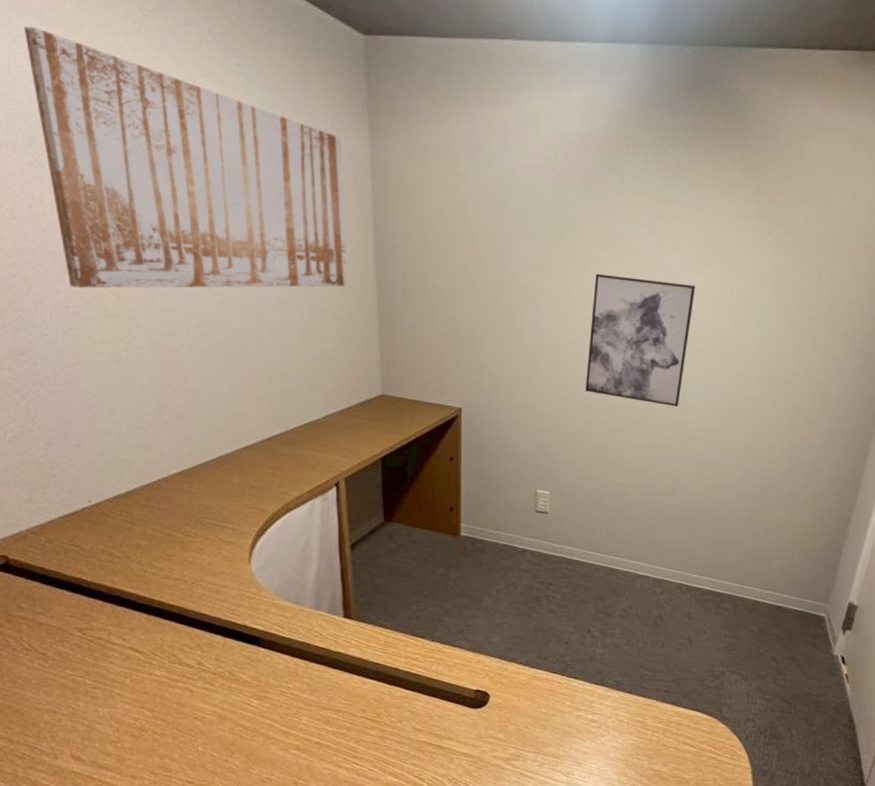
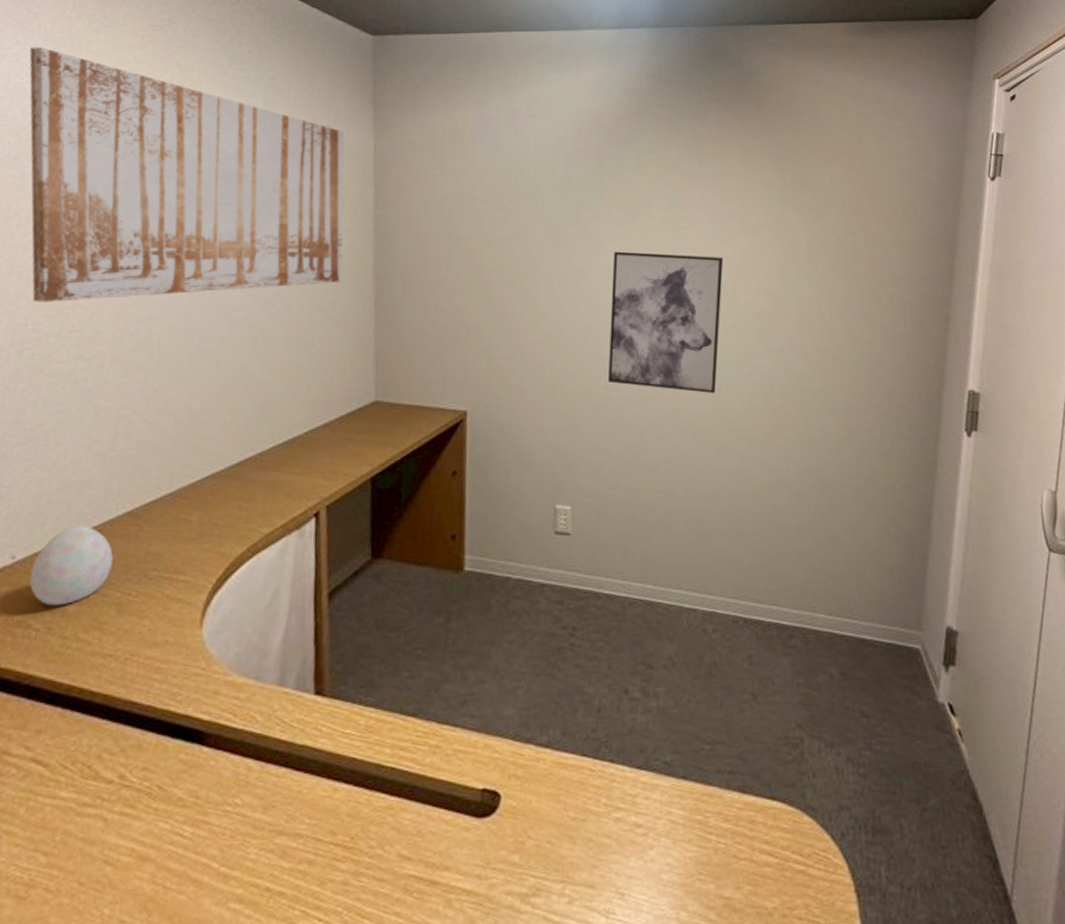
decorative egg: none [106,480,172,541] -> present [29,525,113,606]

